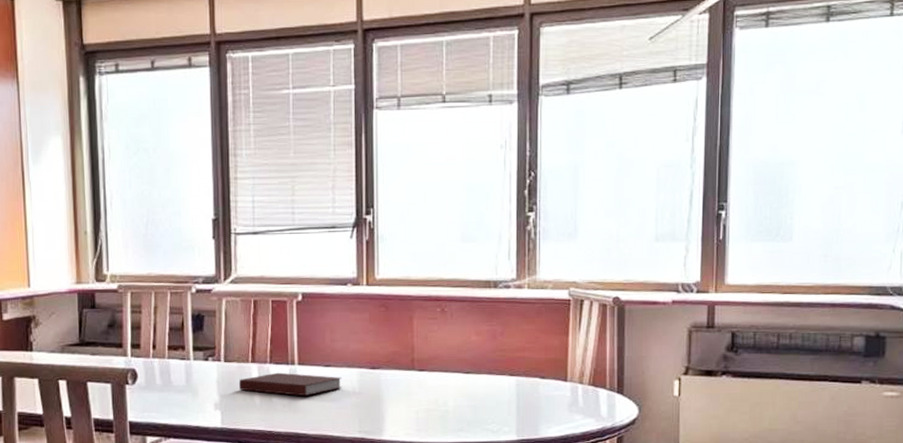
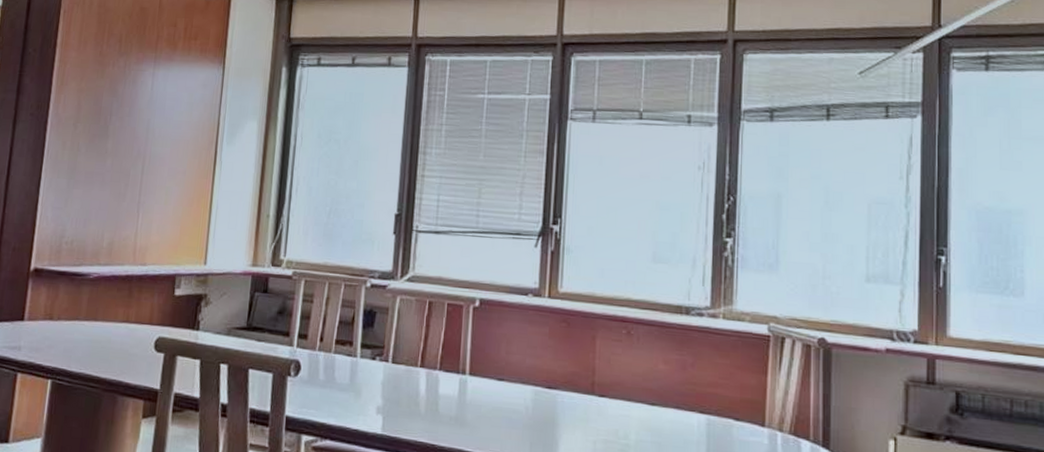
notebook: present [238,372,342,397] -> none [404,380,515,411]

